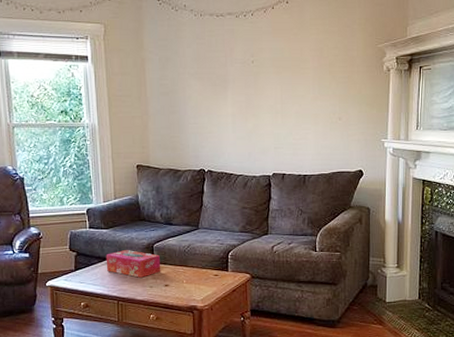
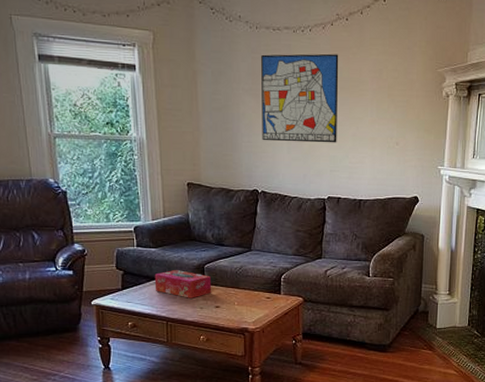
wall art: none [206,35,281,122] -> present [261,53,339,143]

